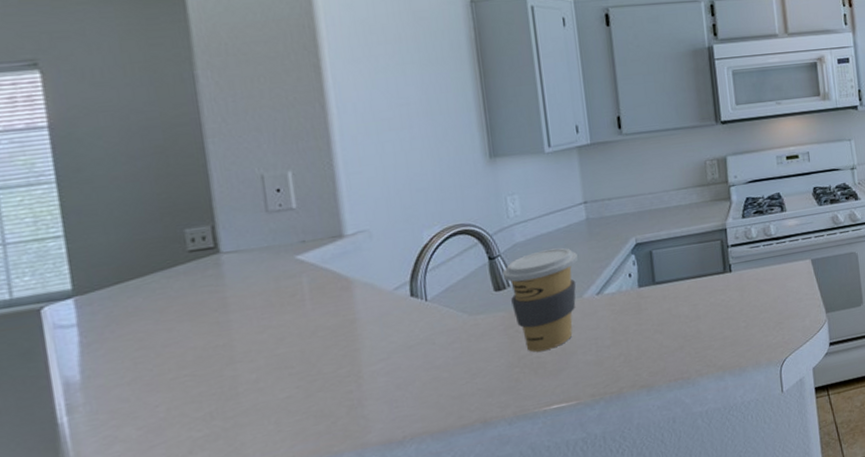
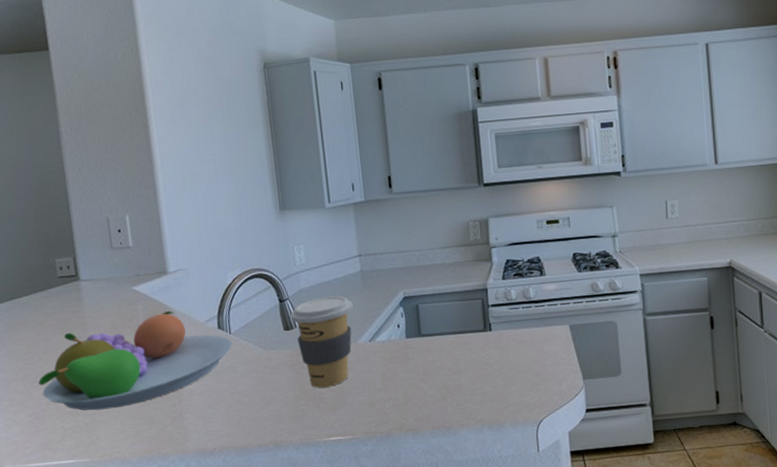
fruit bowl: none [155,280,429,413] -> present [38,311,232,411]

